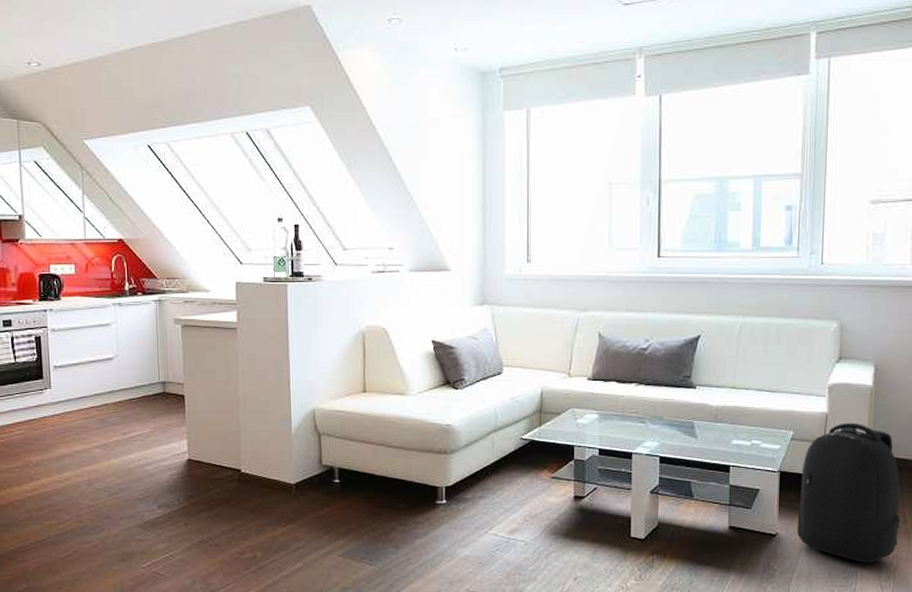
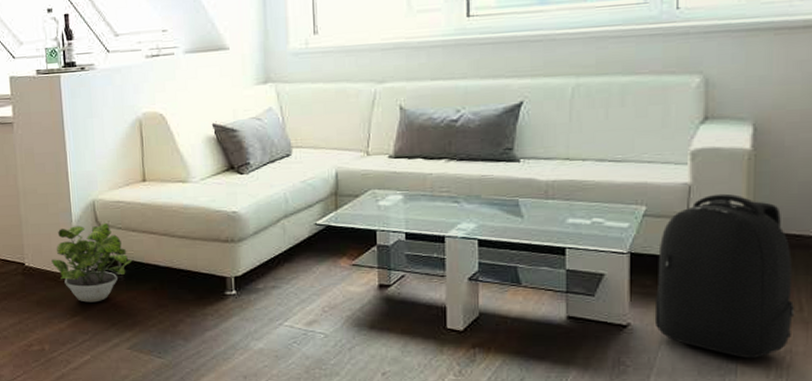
potted plant: none [269,431,350,510] -> present [51,222,133,303]

